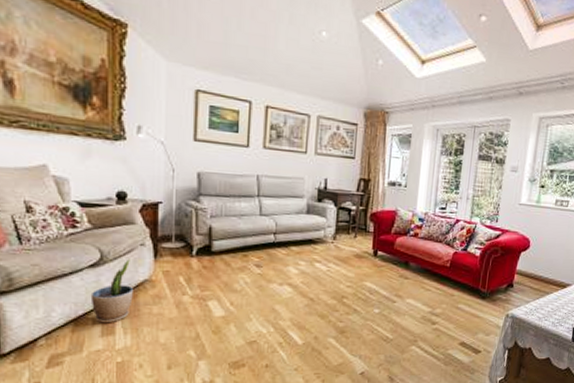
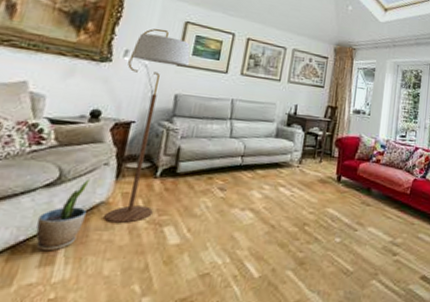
floor lamp: none [143,100,206,298] -> present [104,29,191,223]

